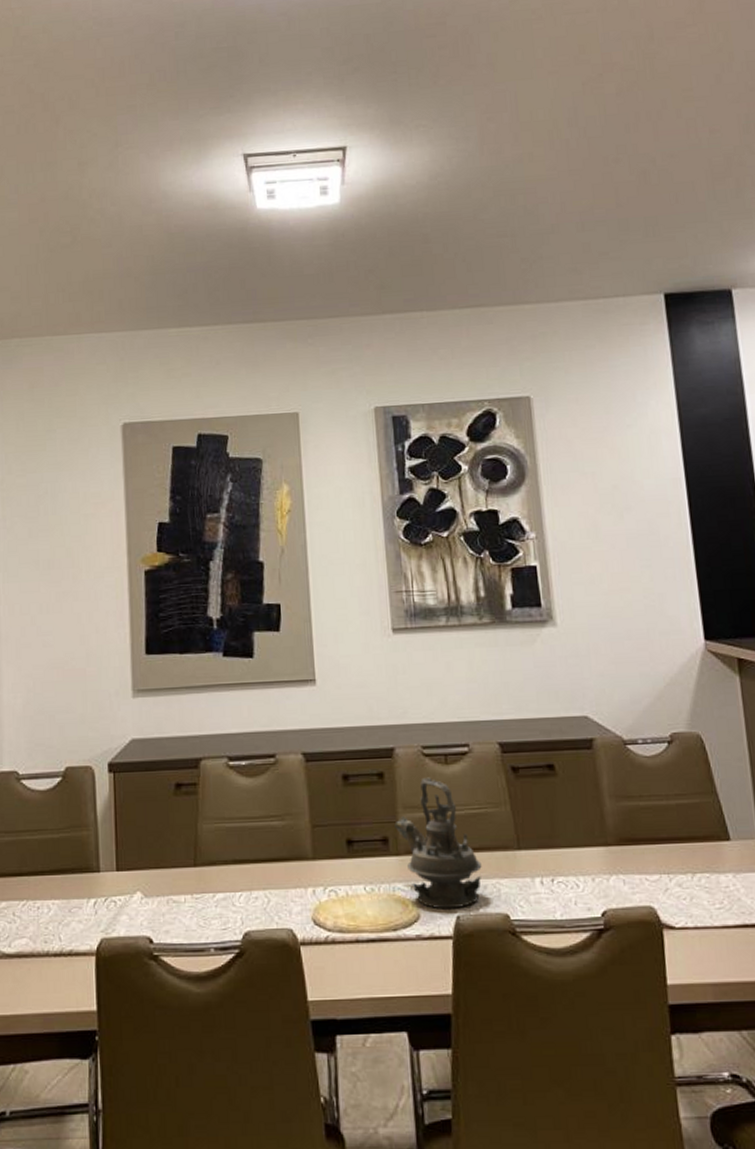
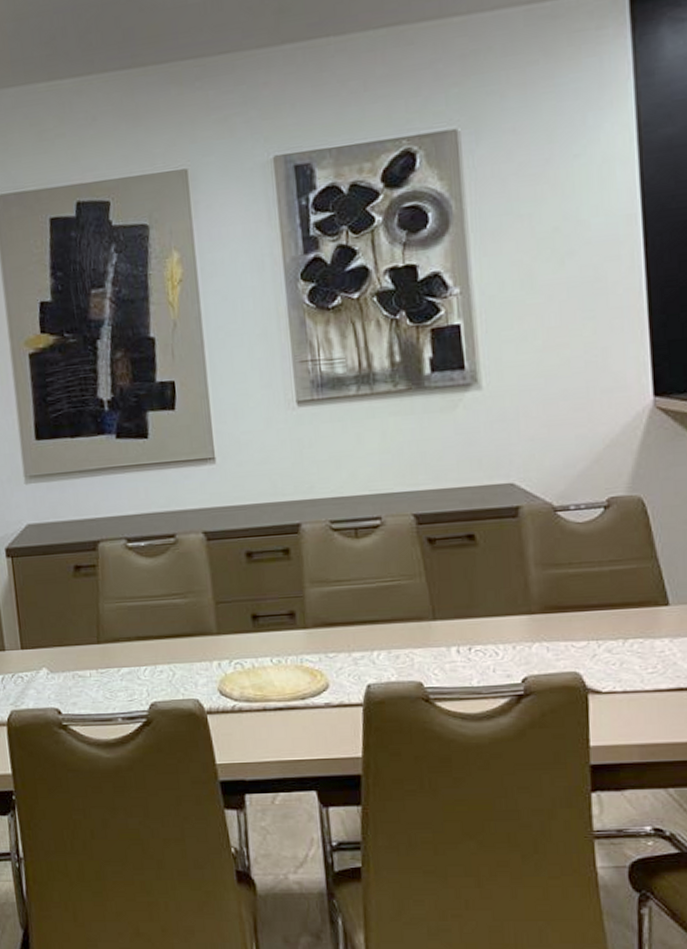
teapot: present [394,777,482,910] -> none [301,551,394,679]

